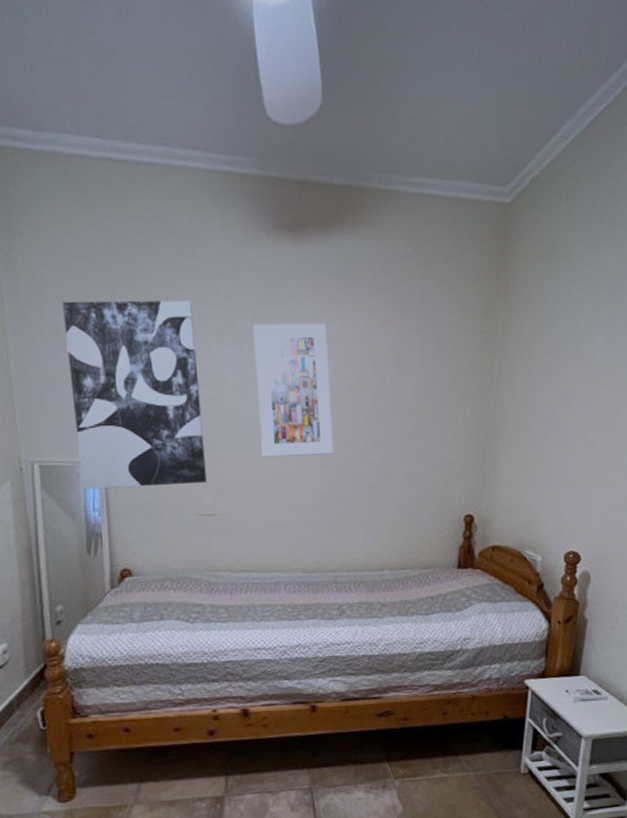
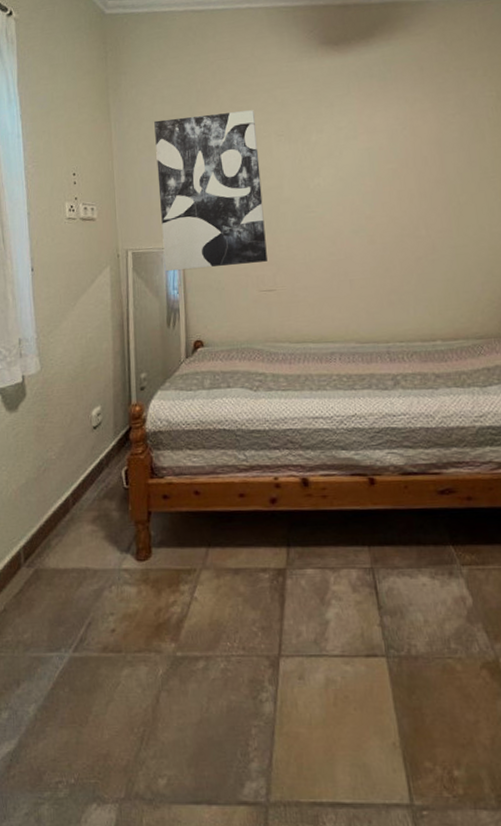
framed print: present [253,323,334,458] -> none [306,117,382,237]

